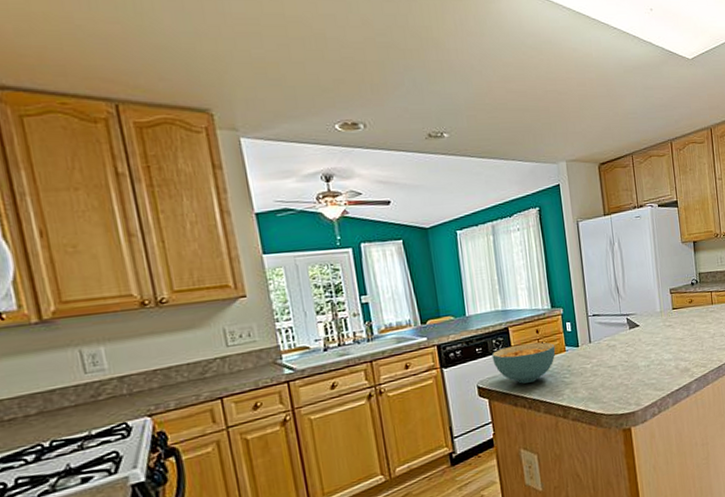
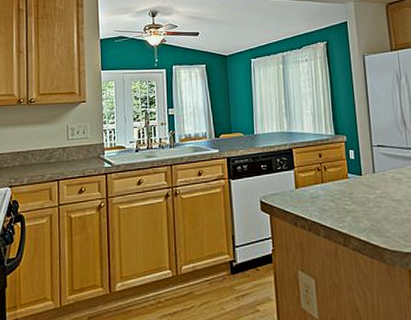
cereal bowl: present [492,342,556,384] -> none [275,165,338,205]

